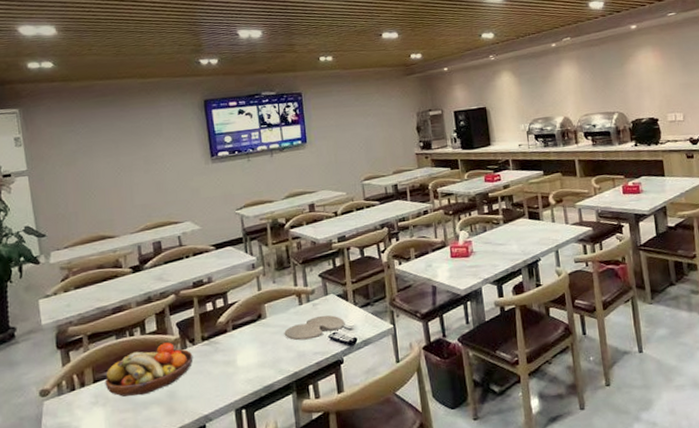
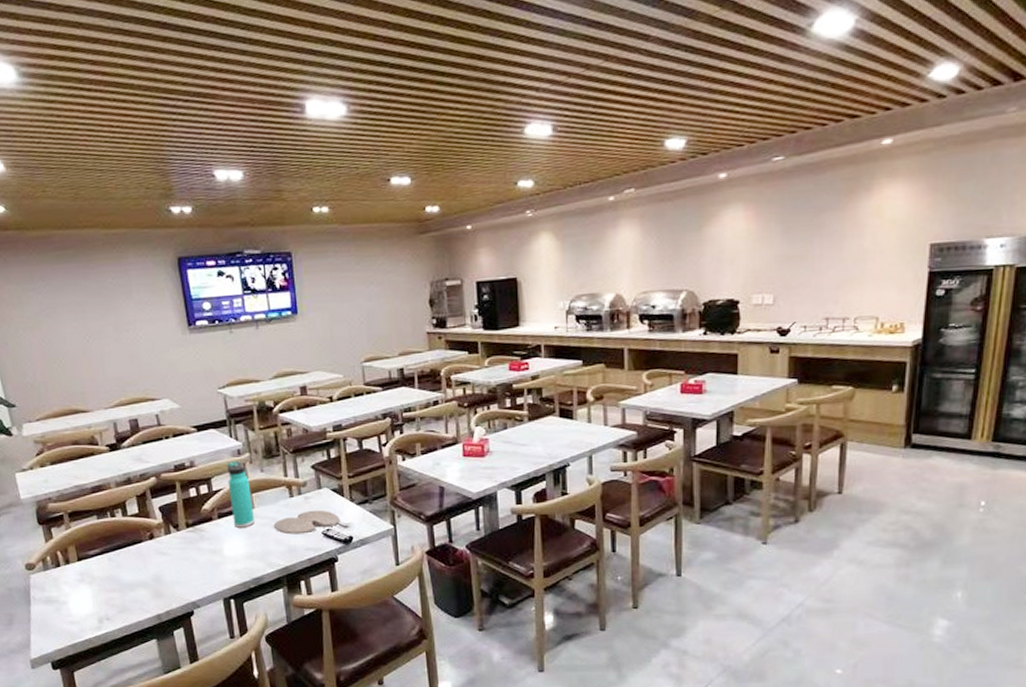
fruit bowl: present [105,342,193,397] -> none [89,526,178,577]
thermos bottle: none [242,274,266,338] -> present [227,461,255,528]

